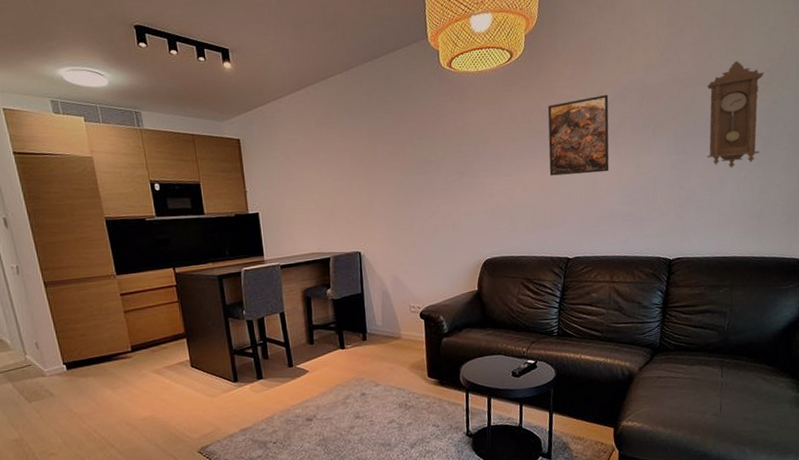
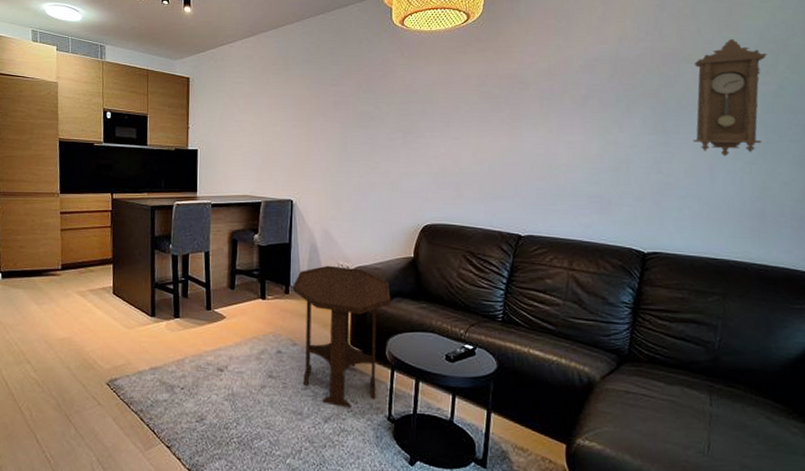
side table: none [369,307,461,433] -> present [292,265,391,408]
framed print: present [547,94,609,176] -> none [503,63,575,146]

